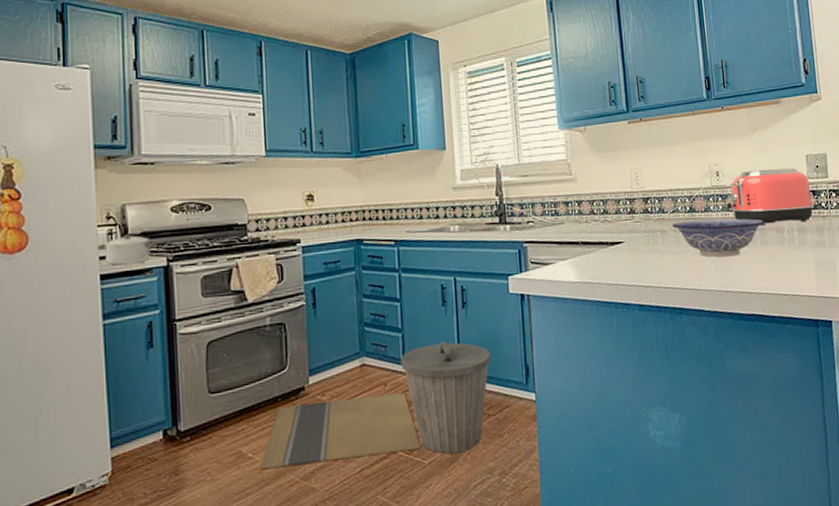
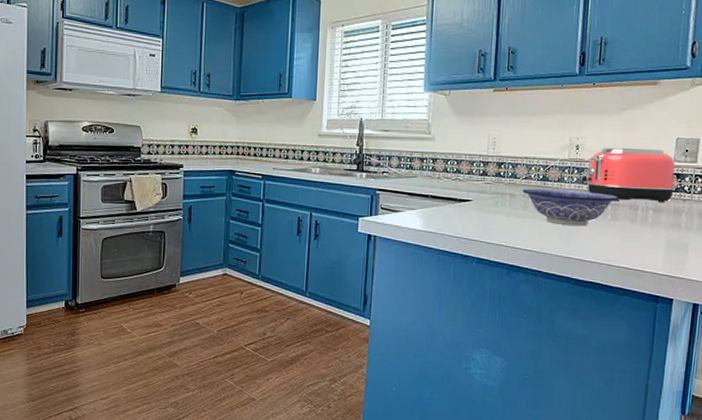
cooking pot: present [97,234,158,266] -> none [25,145,71,170]
door mat: present [259,392,421,470] -> none [135,297,266,349]
trash can: present [401,340,491,454] -> none [256,264,334,358]

